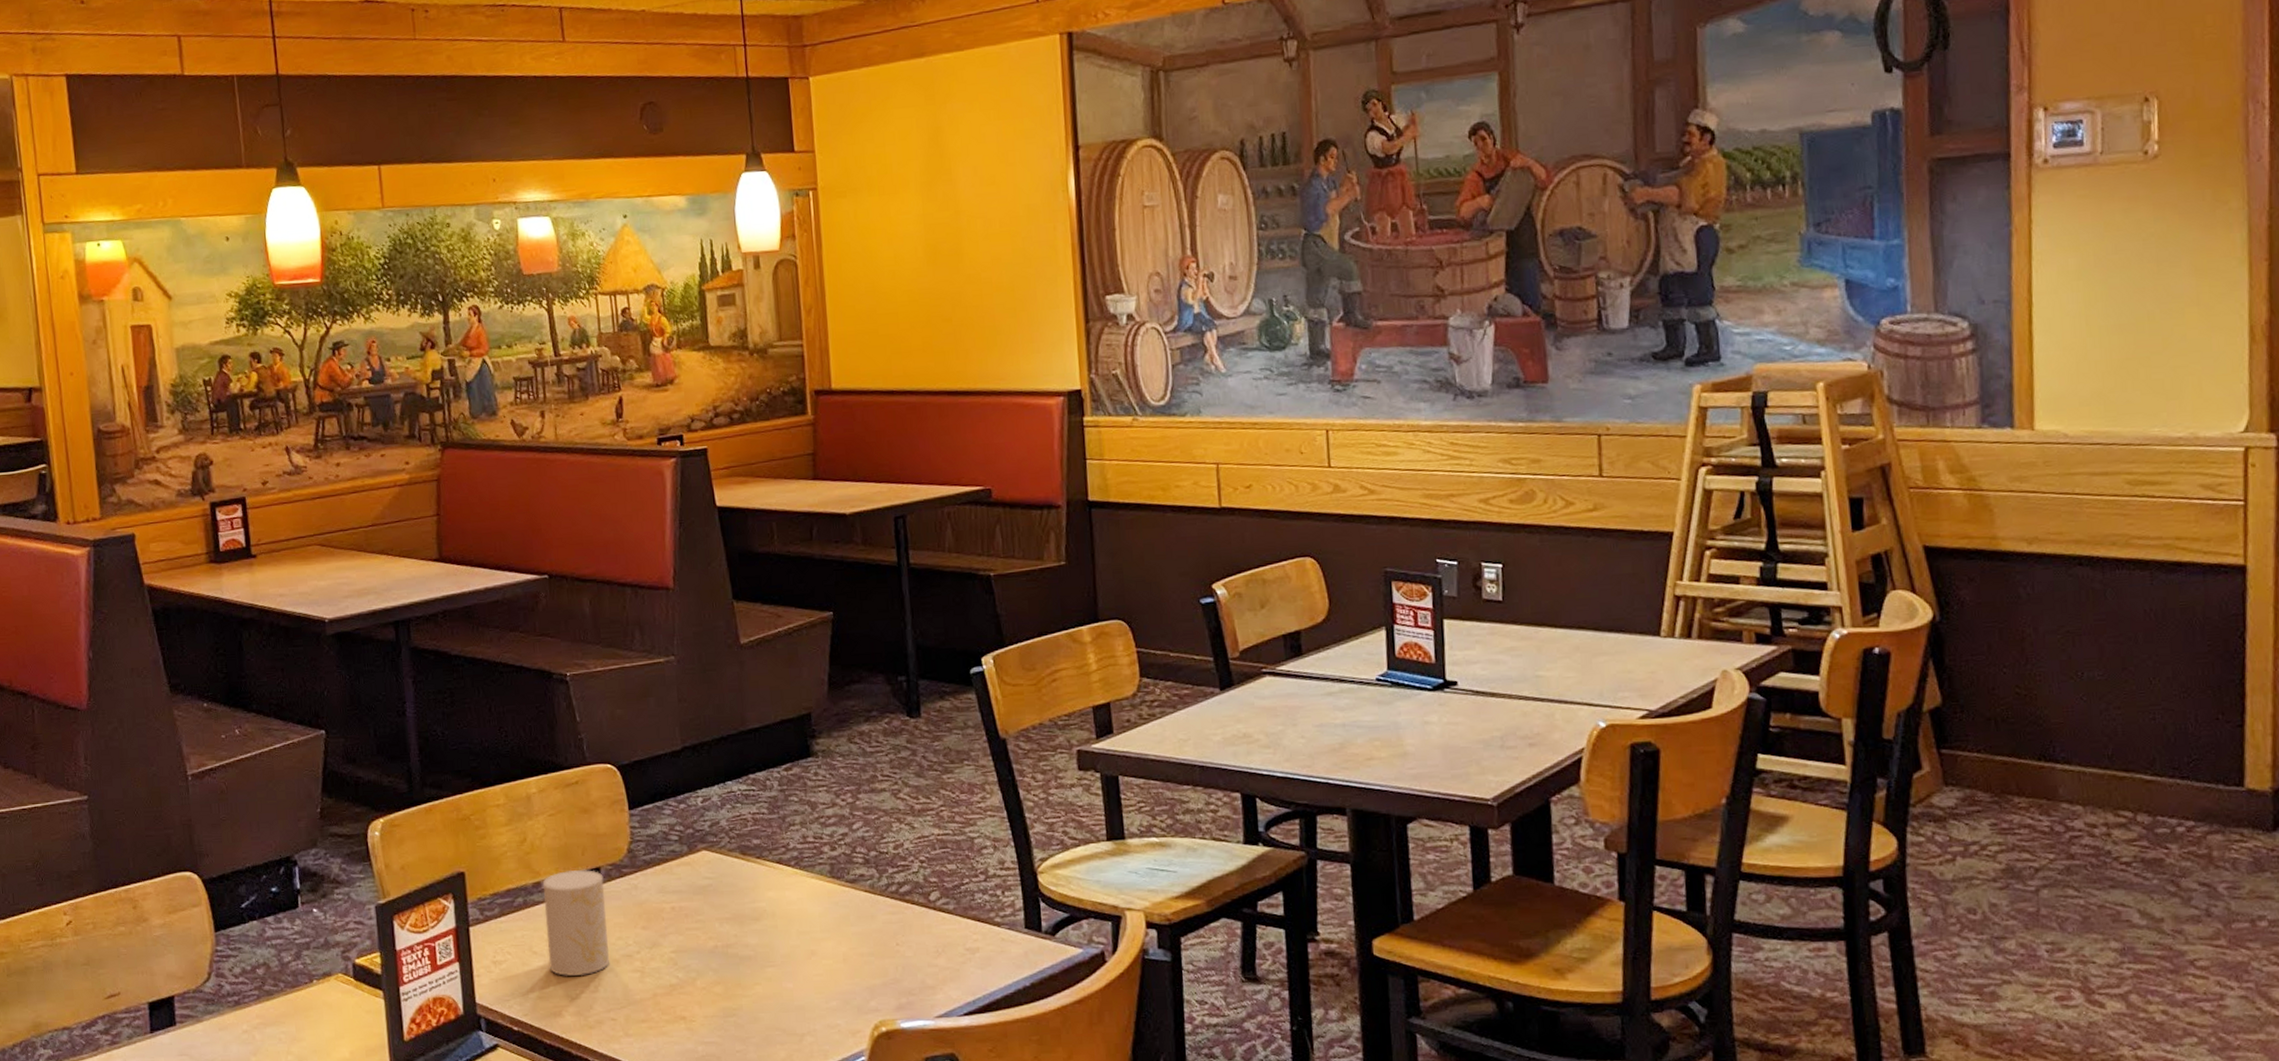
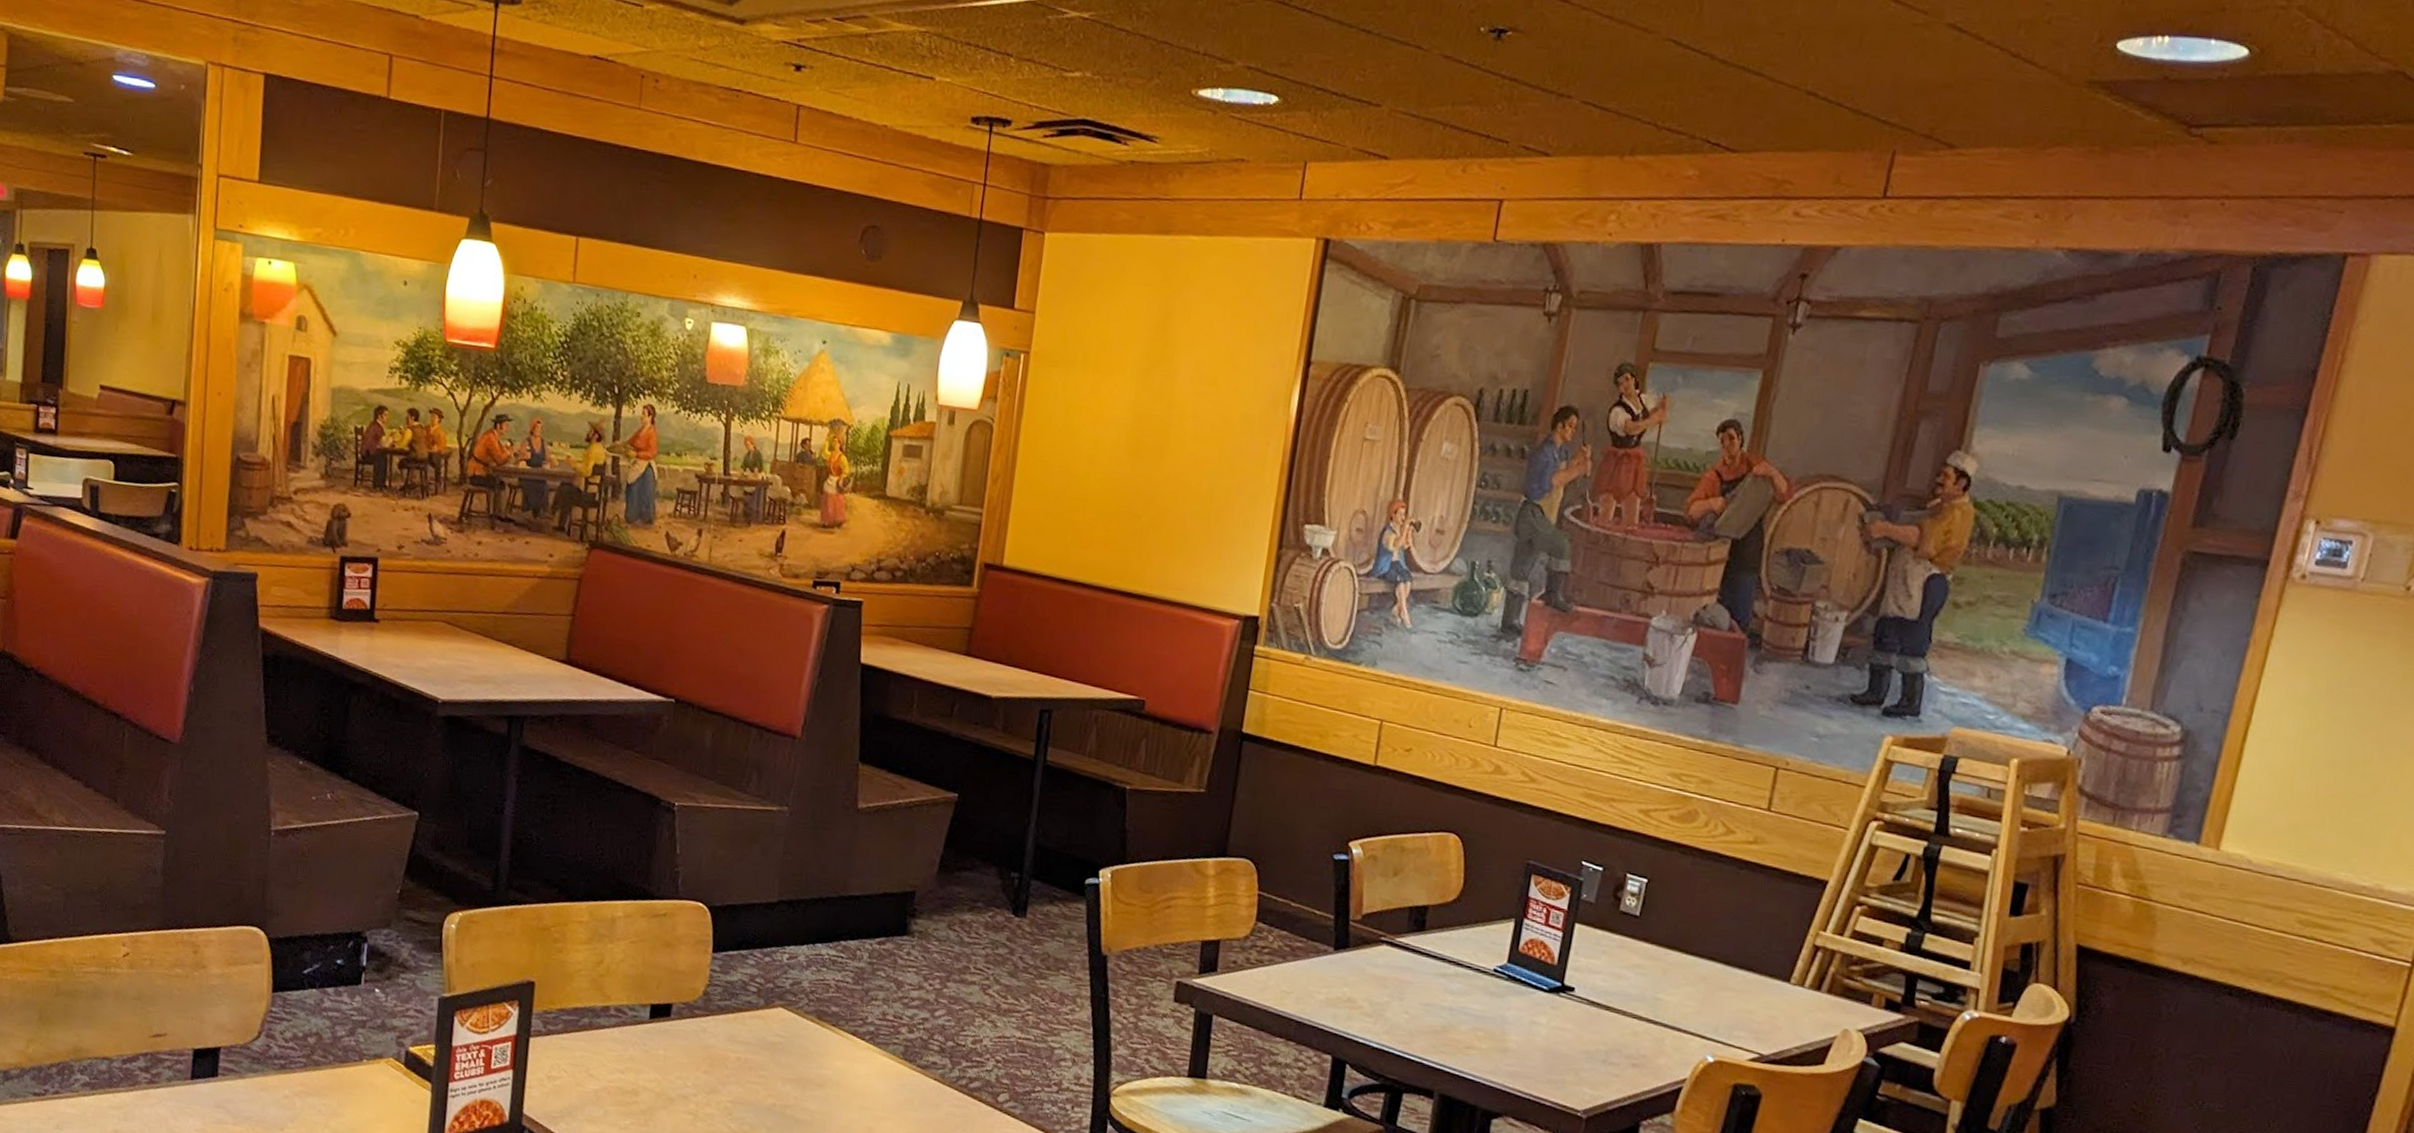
cup: present [542,869,610,977] -> none [603,1000,674,1108]

